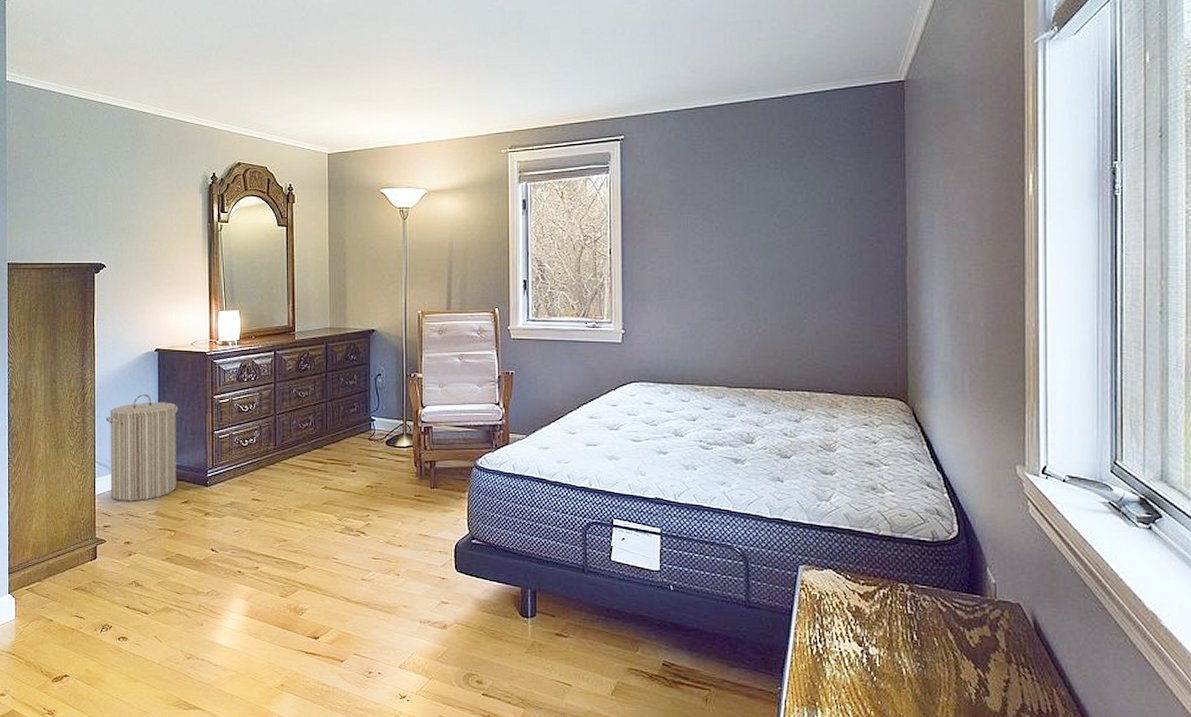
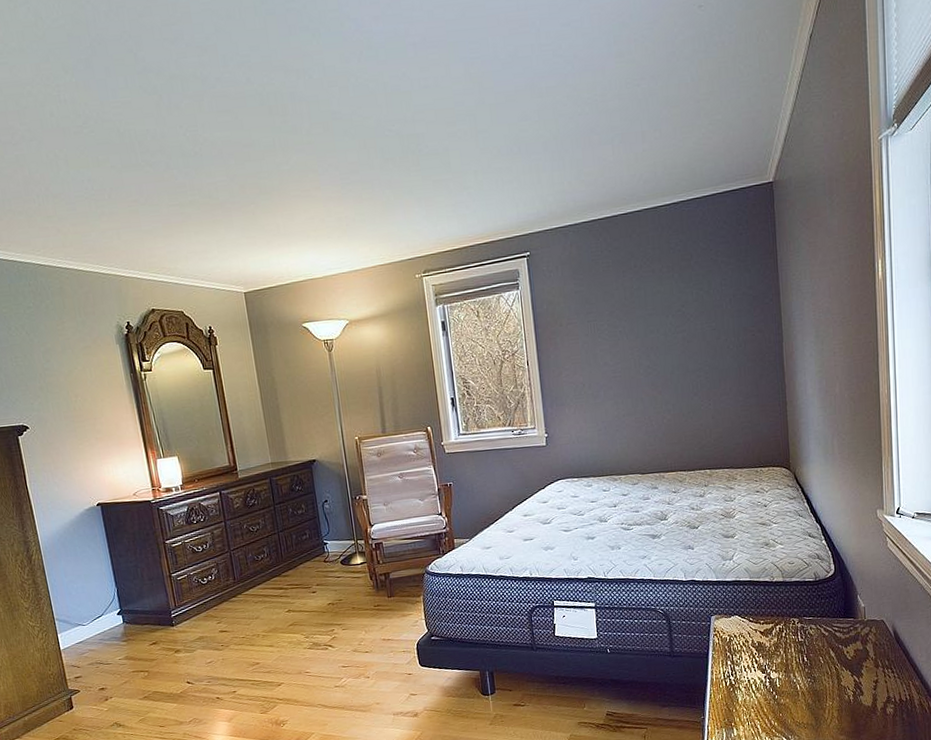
laundry hamper: present [105,394,179,502] -> none [57,548,142,652]

